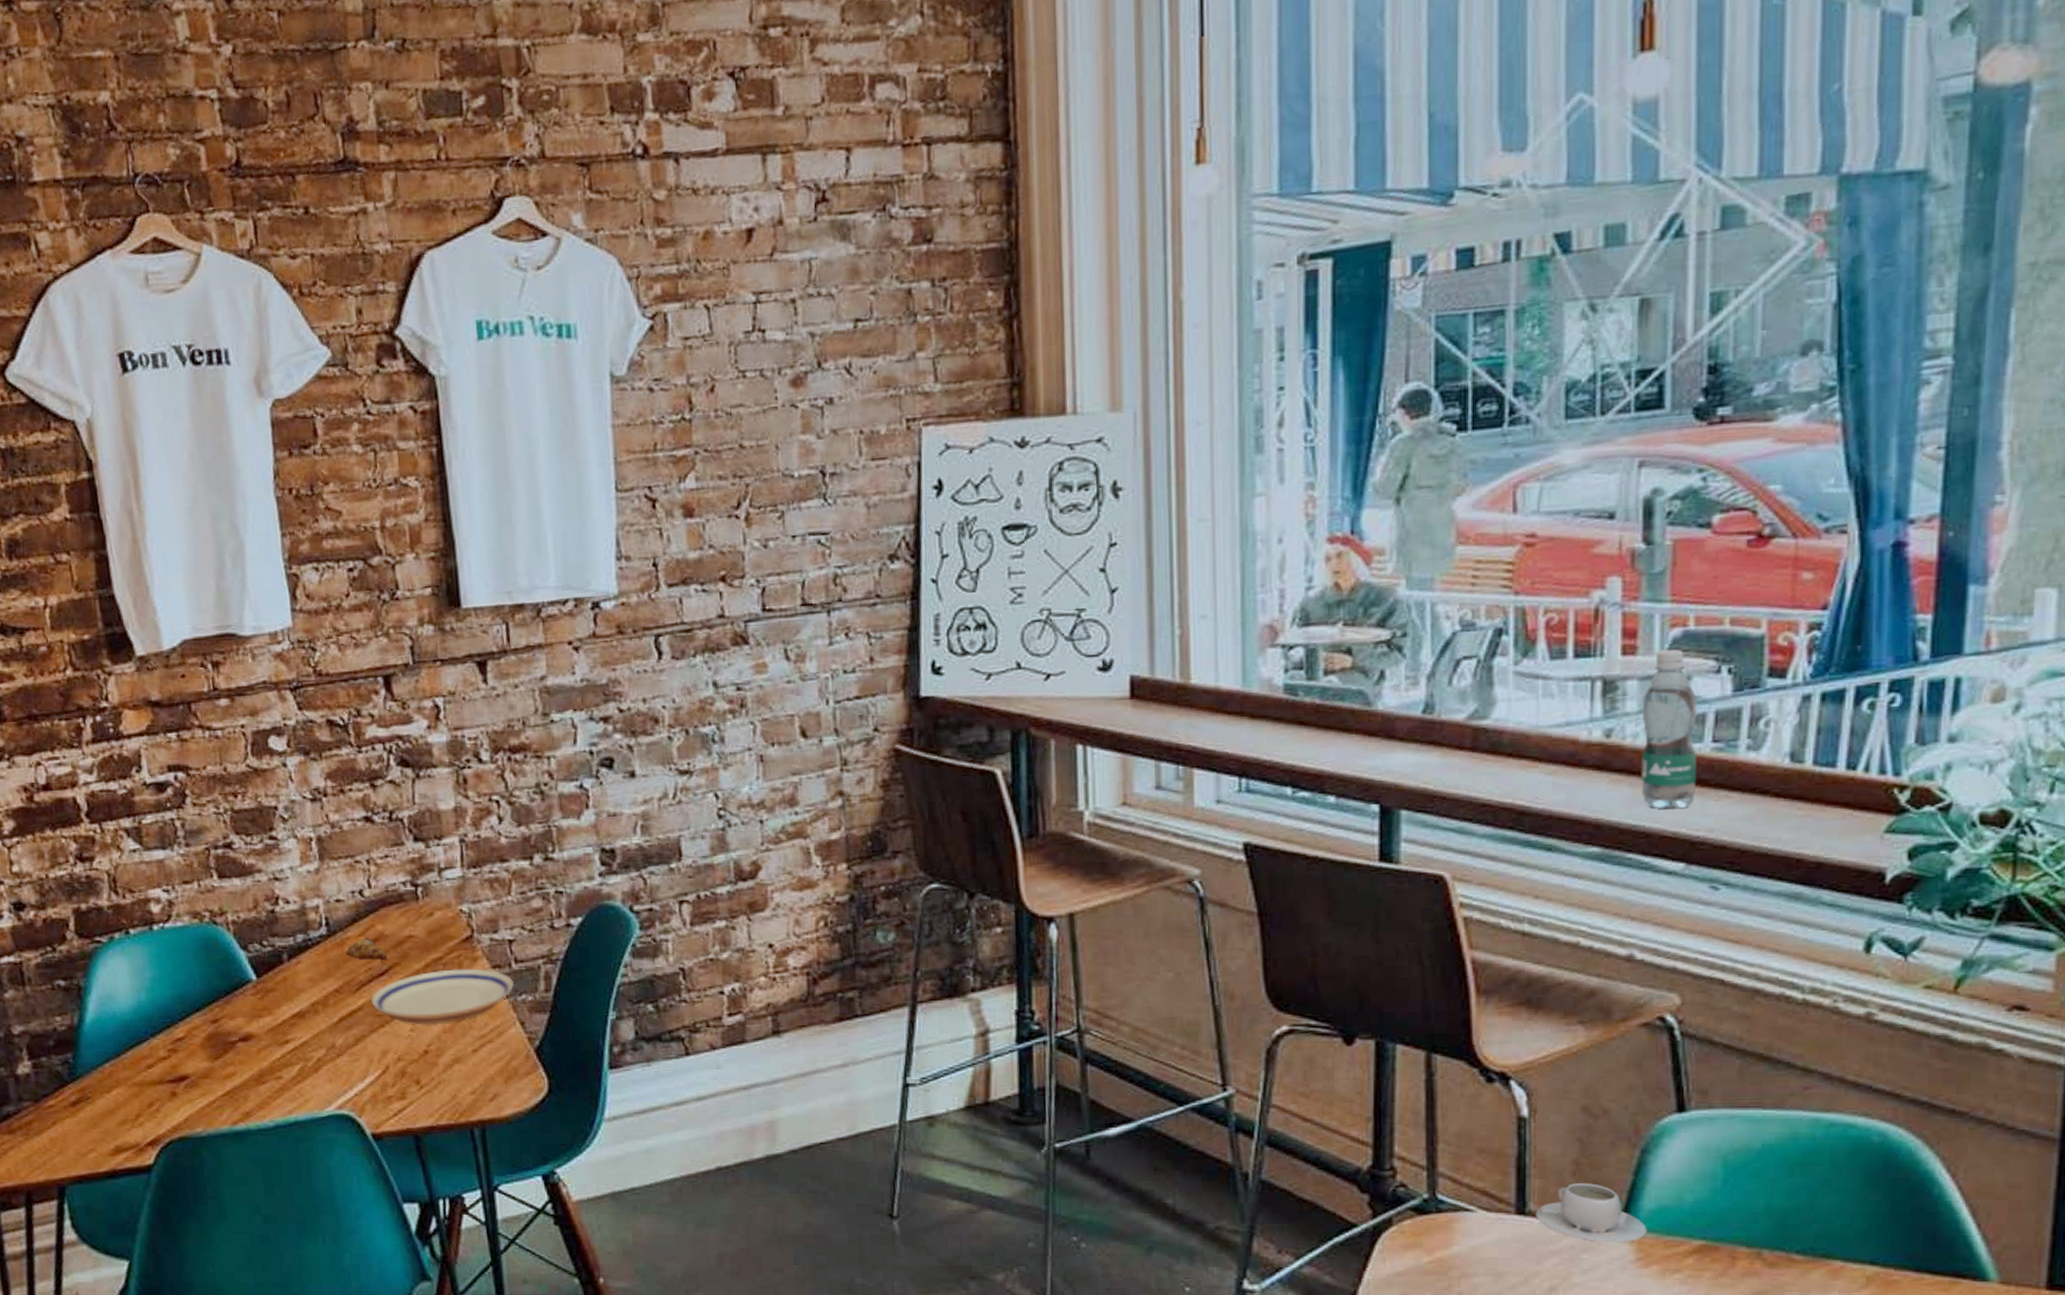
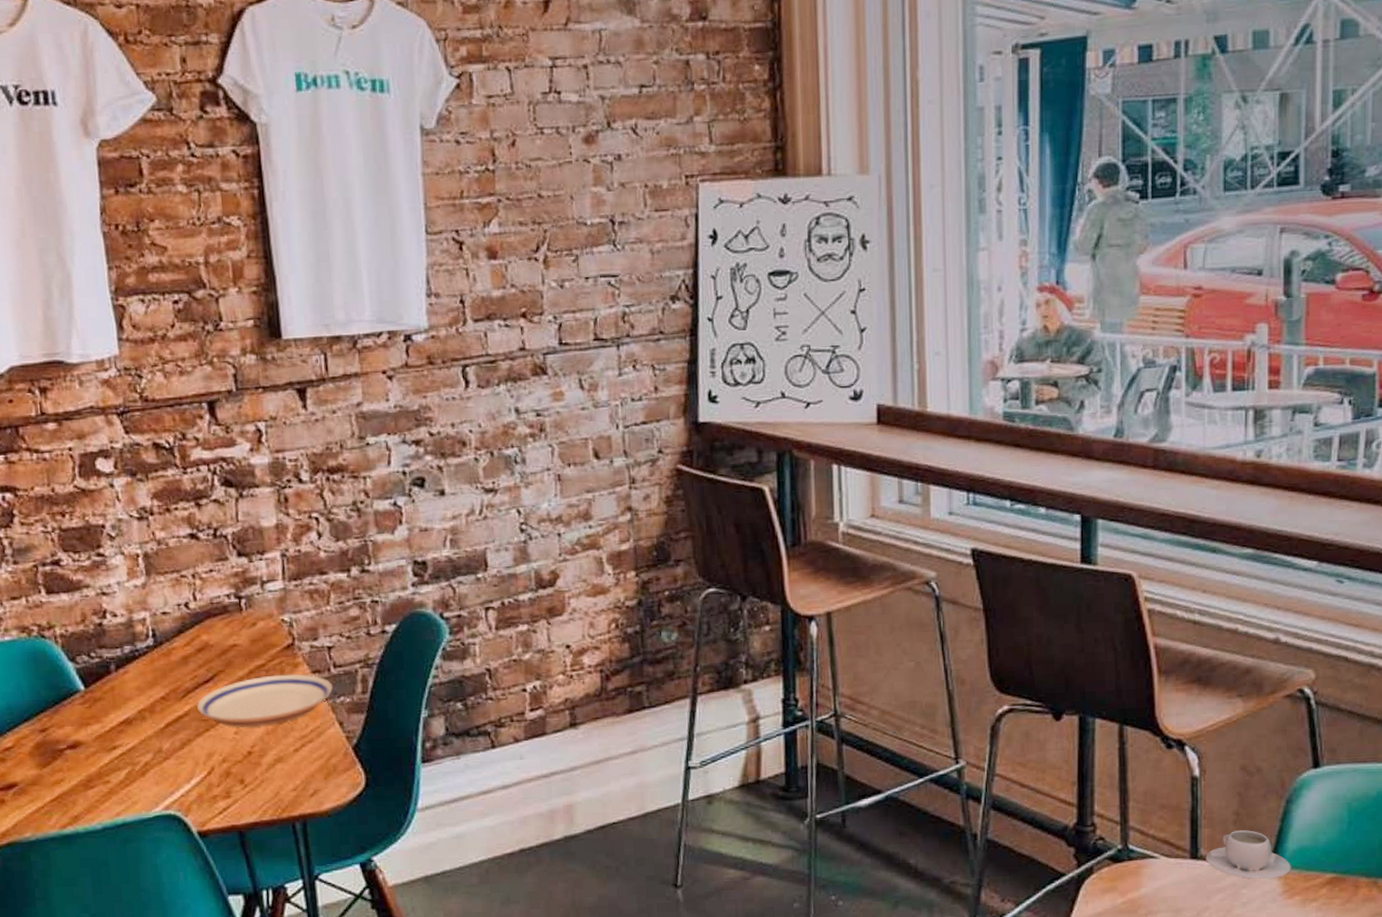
croissant: present [345,937,387,960] -> none [172,646,212,668]
bottle: present [1641,649,1697,810] -> none [1284,384,1326,517]

